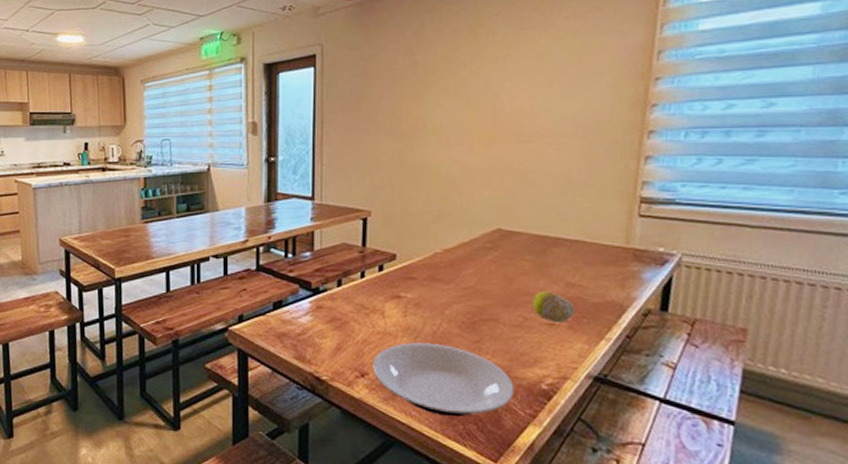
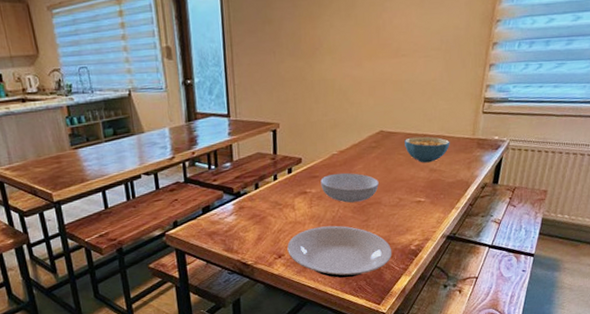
serving bowl: none [419,276,496,316] -> present [320,172,379,203]
cereal bowl: none [530,240,594,274] -> present [405,136,450,163]
fruit: present [532,291,574,322] -> none [405,177,435,200]

